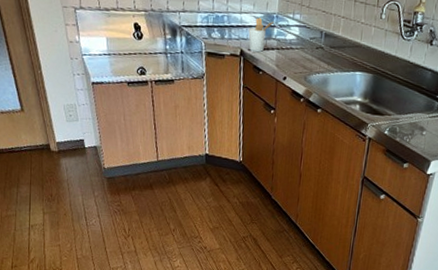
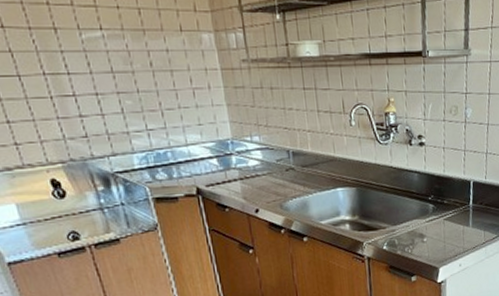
utensil holder: present [248,17,274,52] -> none [201,147,230,188]

